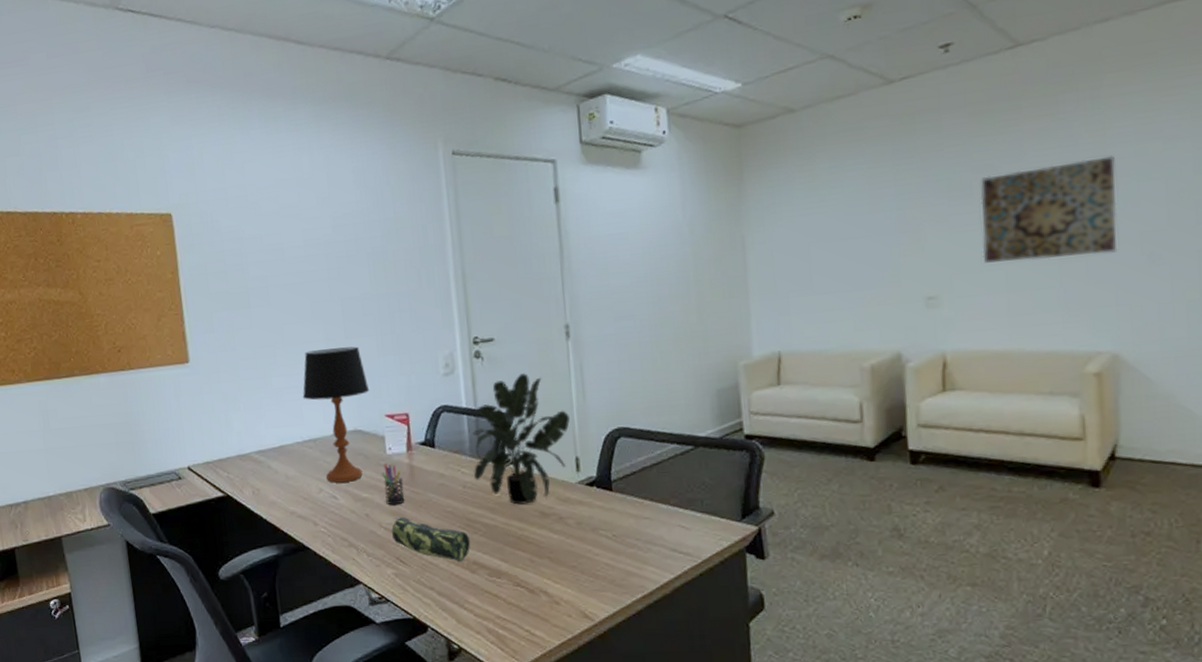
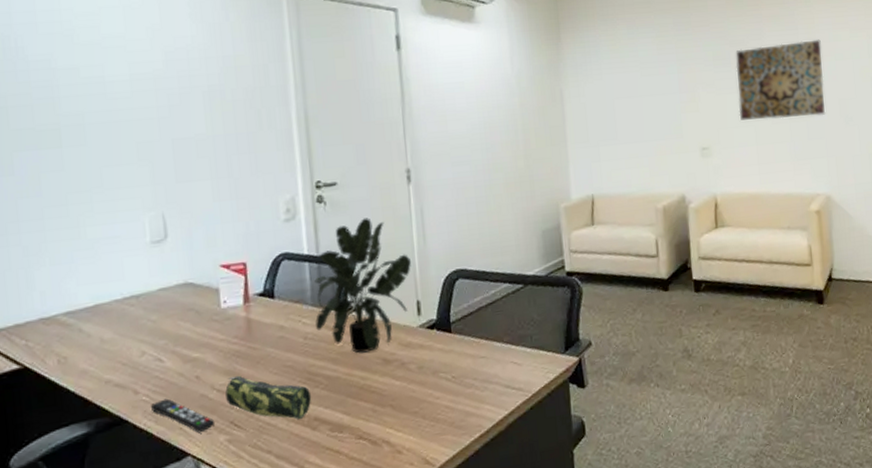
table lamp: present [302,346,370,483] -> none [123,191,203,344]
remote control: none [328,532,384,565] -> present [151,398,216,433]
pen holder: present [382,463,405,506] -> none [215,317,241,365]

